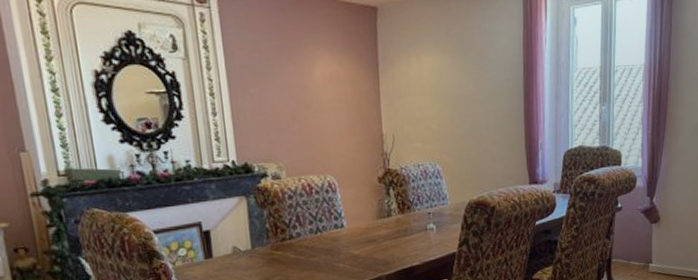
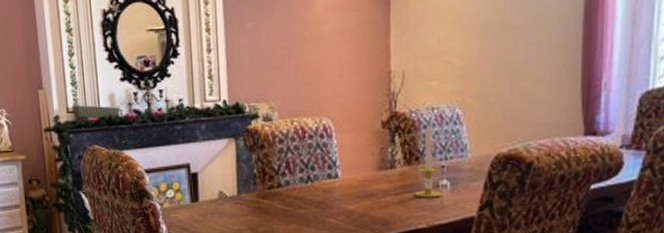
candle: none [408,179,431,240] -> present [414,125,443,198]

